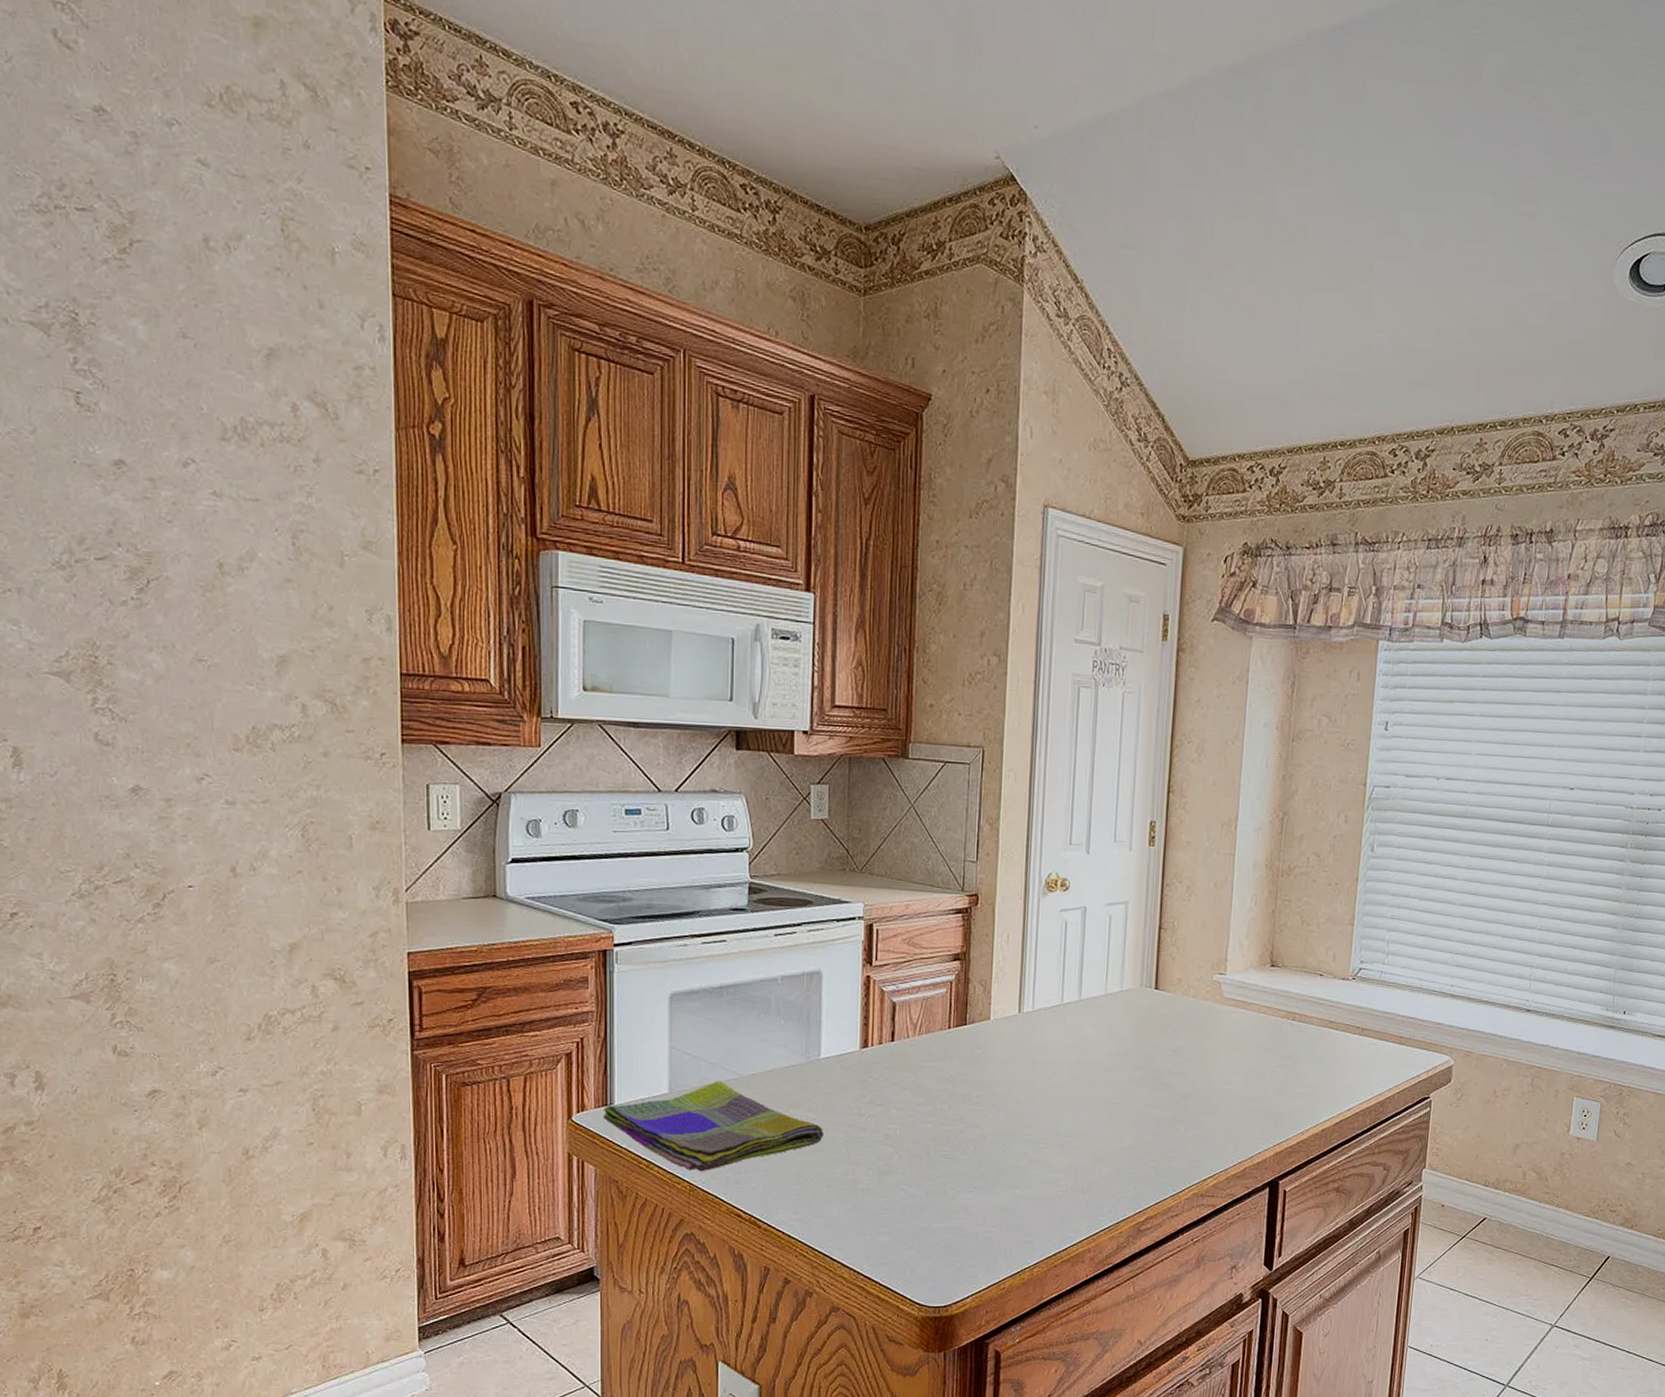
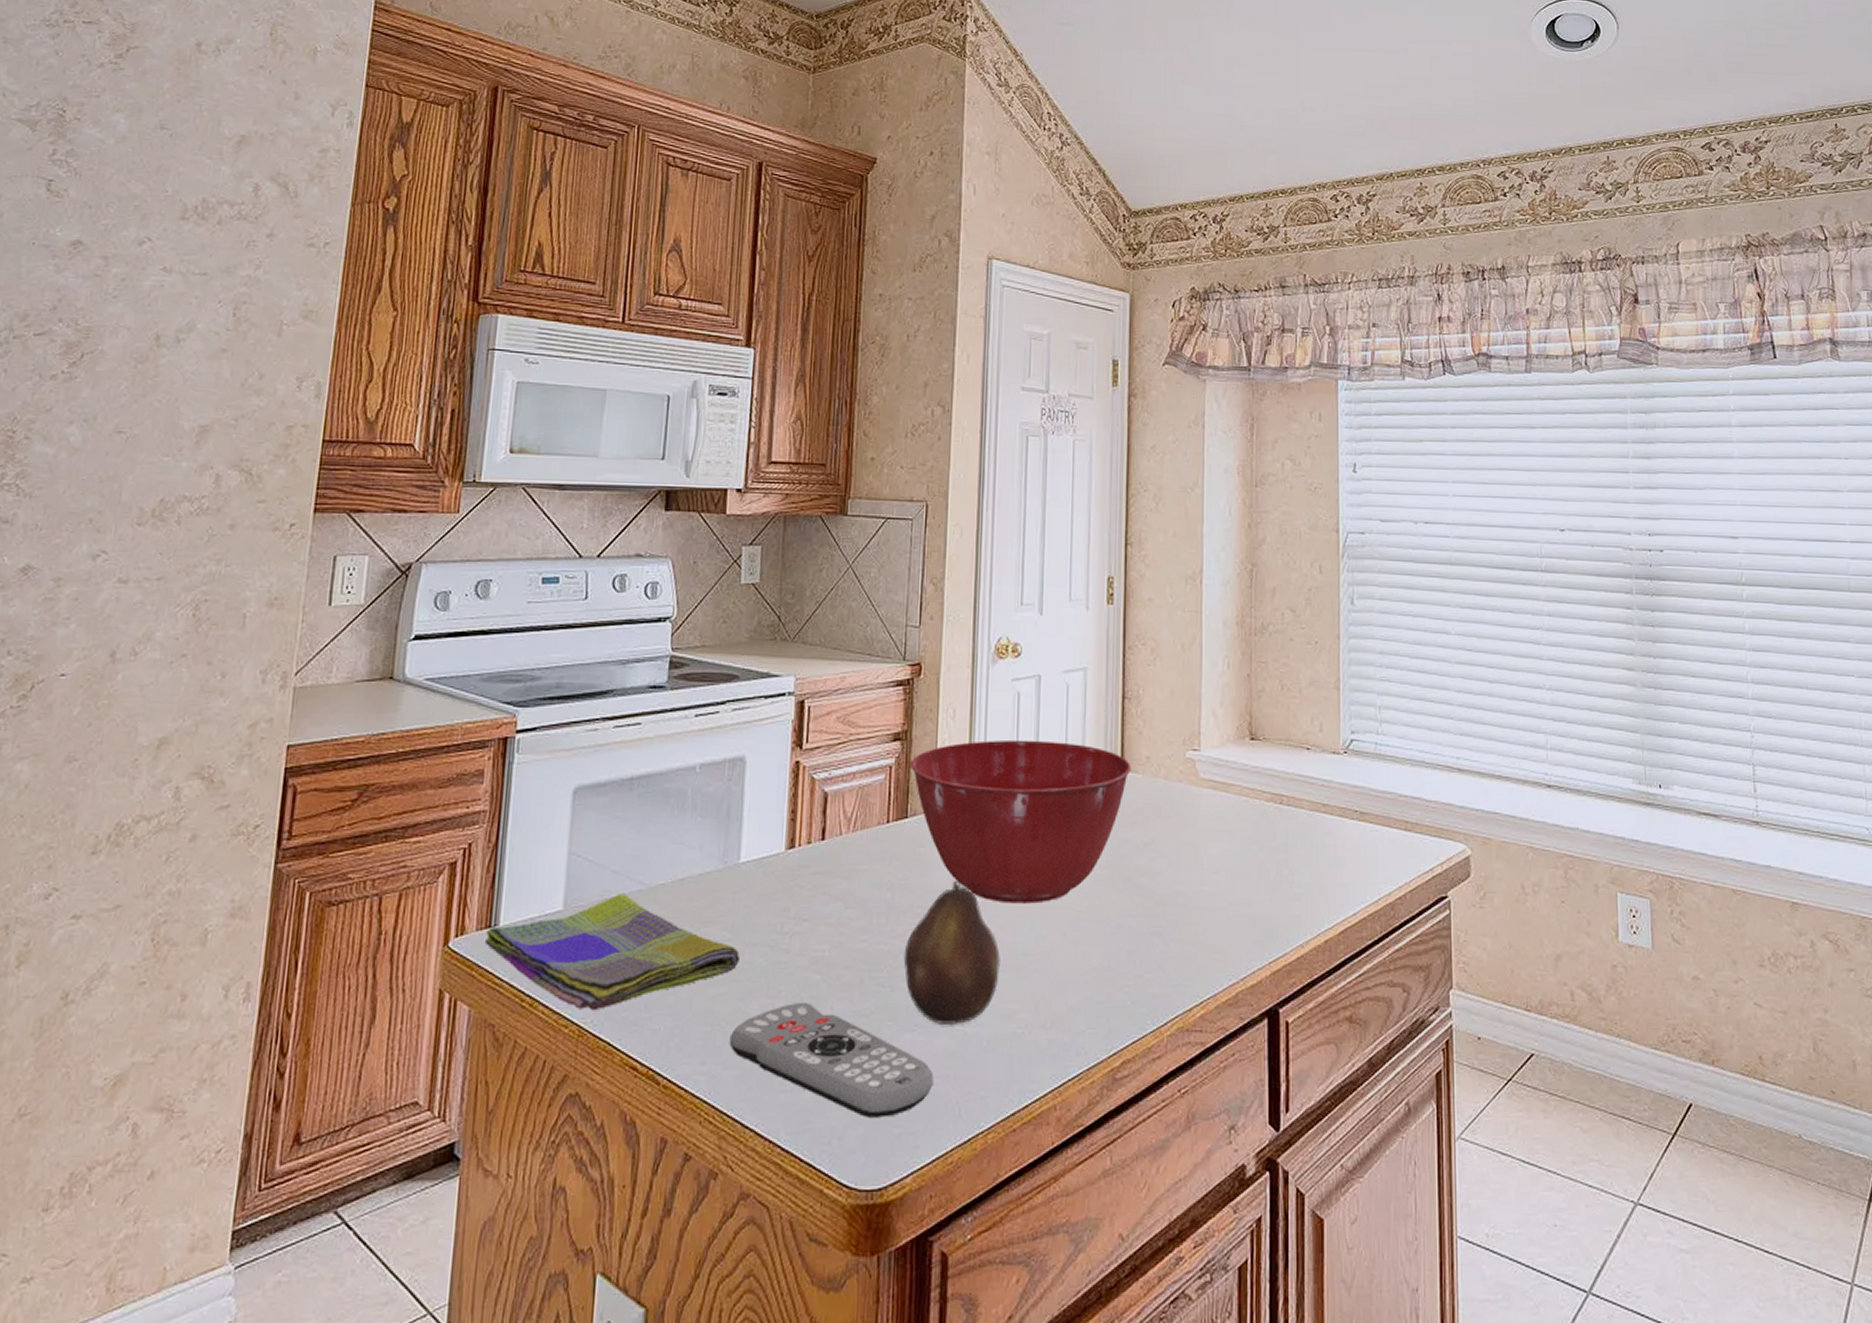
remote control: none [817,1168,989,1255] -> present [729,1001,934,1118]
fruit: none [963,1077,1046,1189] -> present [903,881,1000,1026]
mixing bowl: none [968,962,1165,1096] -> present [910,739,1132,904]

